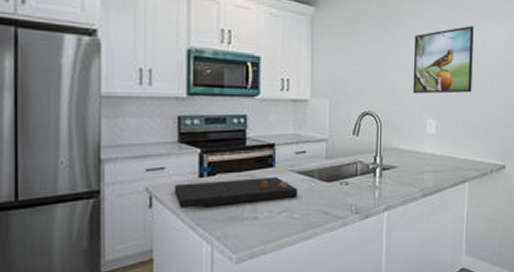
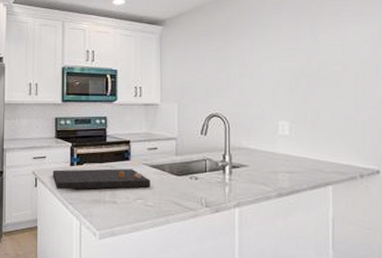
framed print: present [412,26,474,94] -> none [260,28,331,97]

